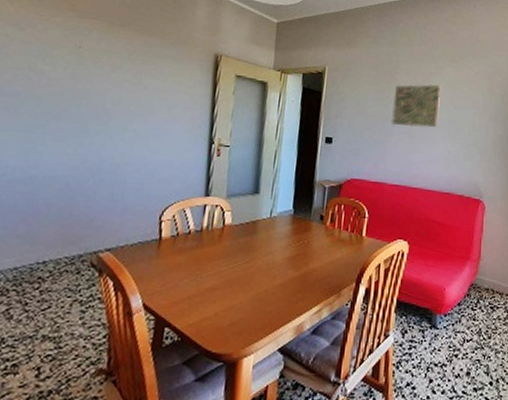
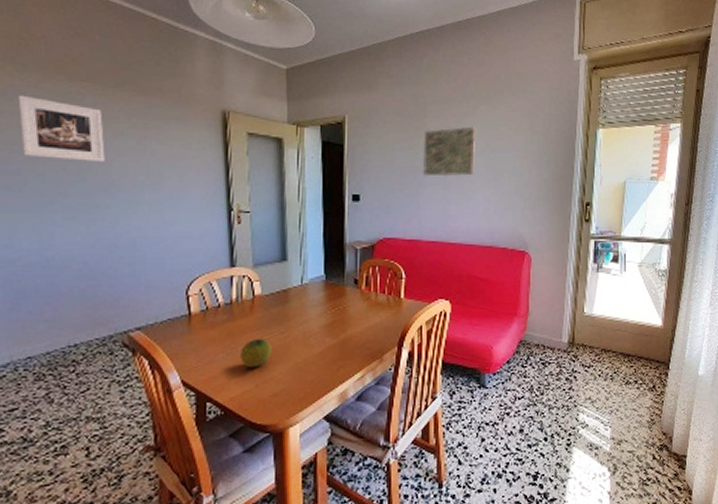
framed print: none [25,26,105,91] -> present [18,95,105,162]
fruit: none [204,266,235,295] -> present [241,338,271,368]

